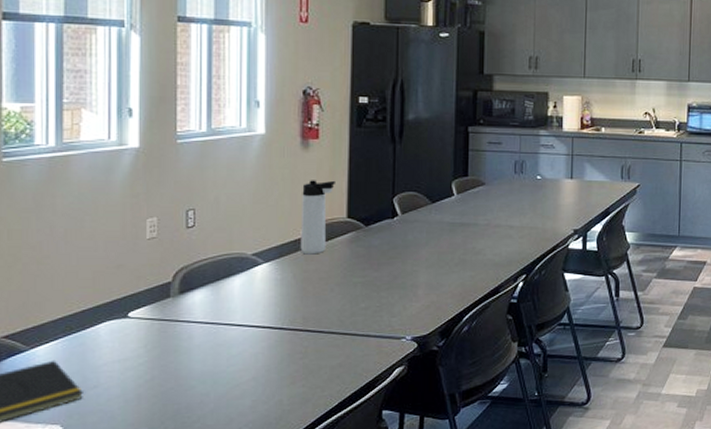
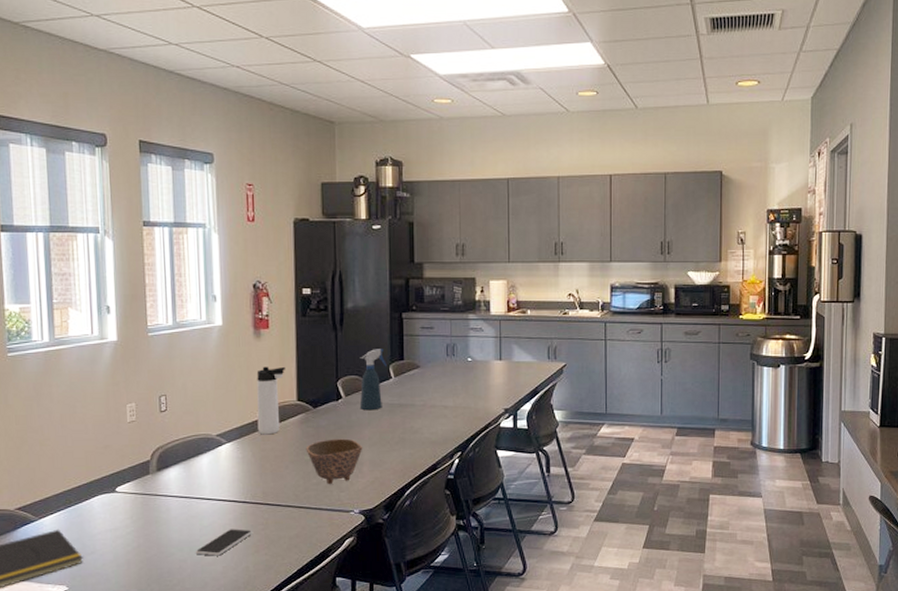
smartphone: none [220,358,288,389] -> present [195,529,252,556]
bowl: none [354,259,419,308] -> present [306,438,363,484]
spray bottle: none [417,164,449,230] -> present [359,349,387,411]

